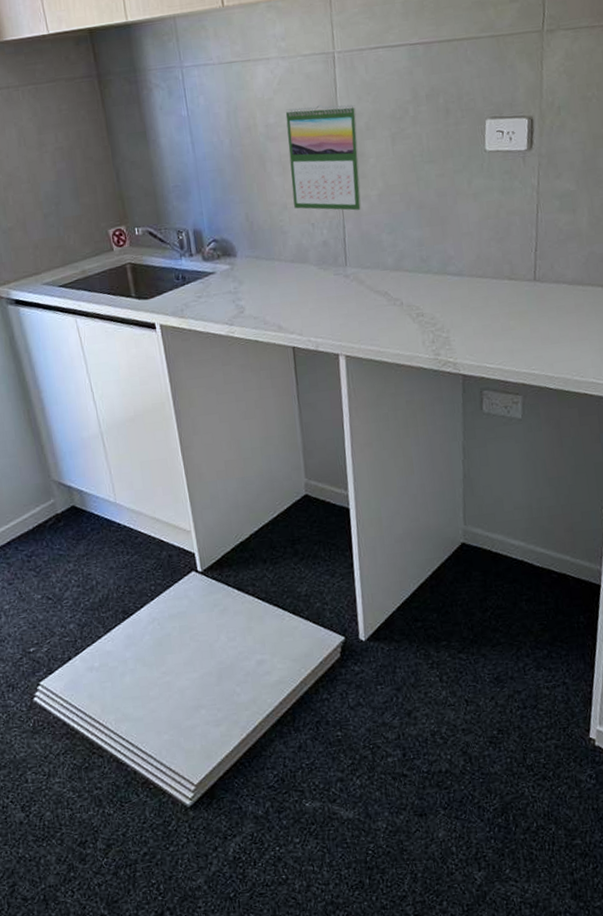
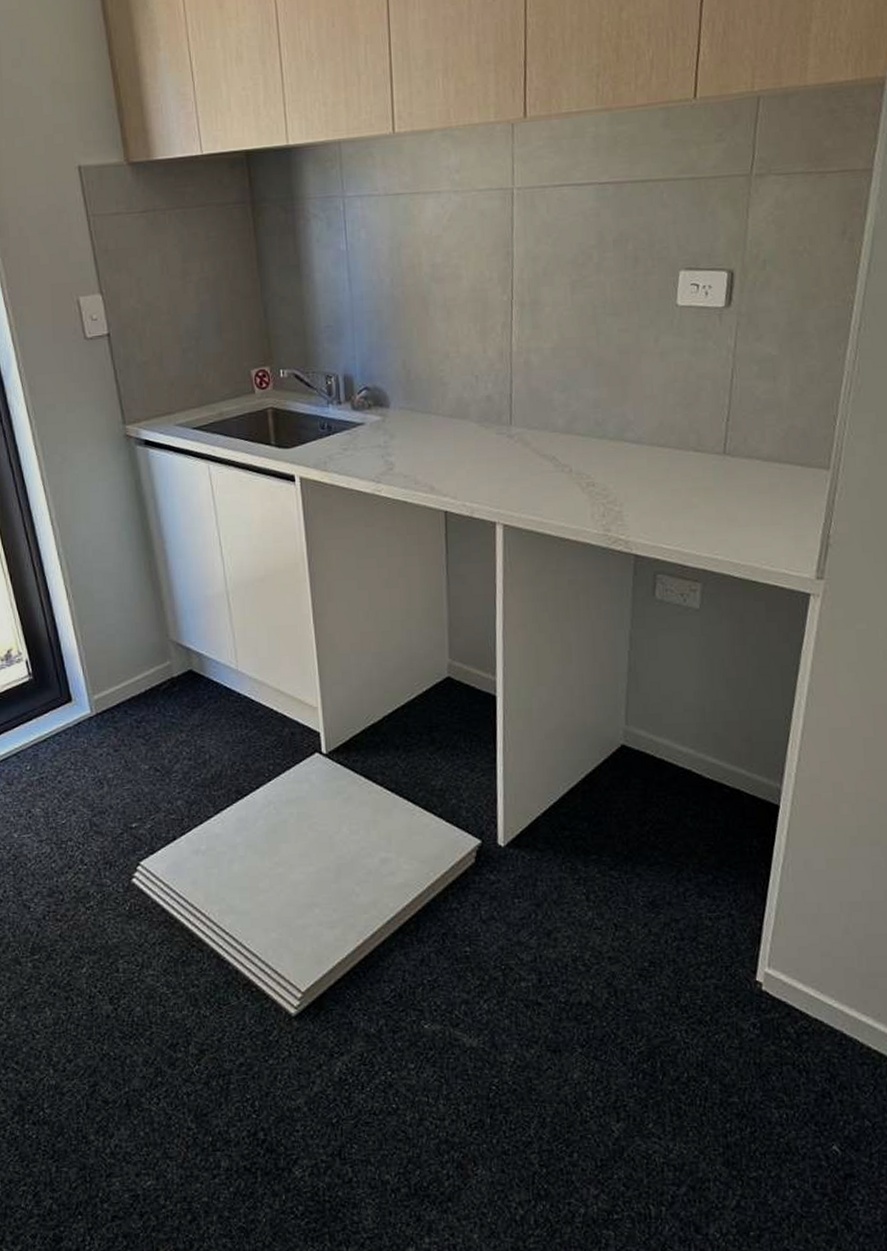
calendar: present [285,104,362,211] -> none [454,245,534,364]

